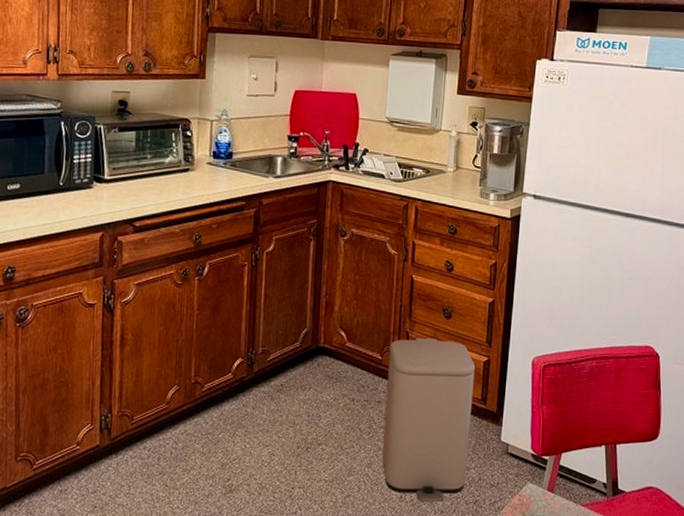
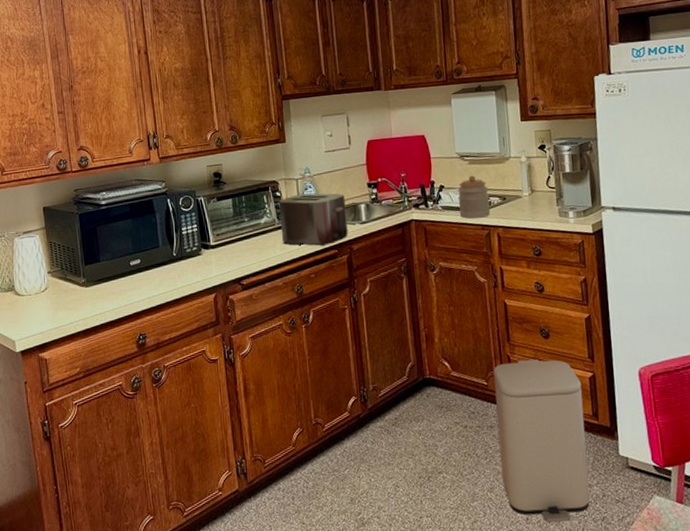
toaster: none [186,137,262,197] -> present [278,193,348,247]
jar: none [379,143,414,189] -> present [457,175,491,220]

